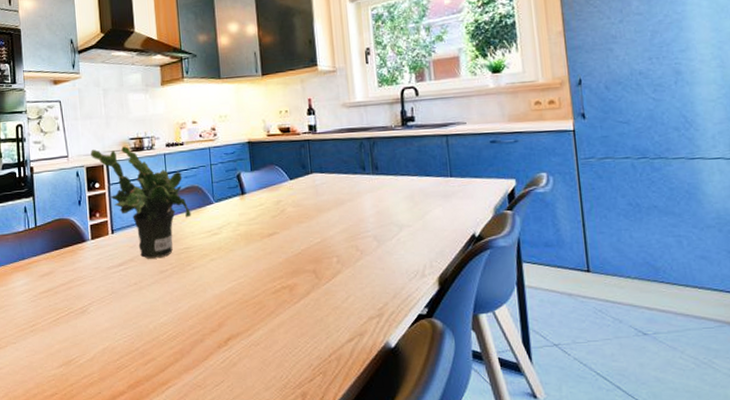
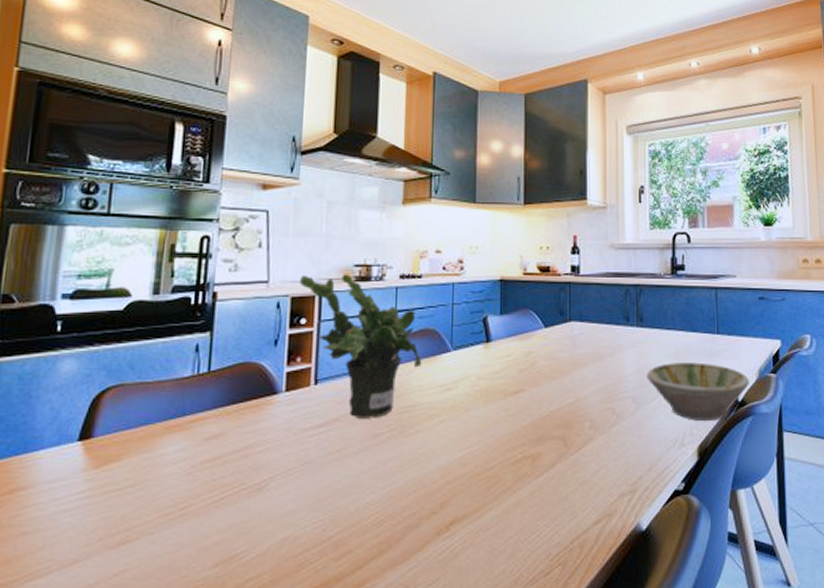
bowl: none [385,203,485,255] -> present [646,362,749,421]

